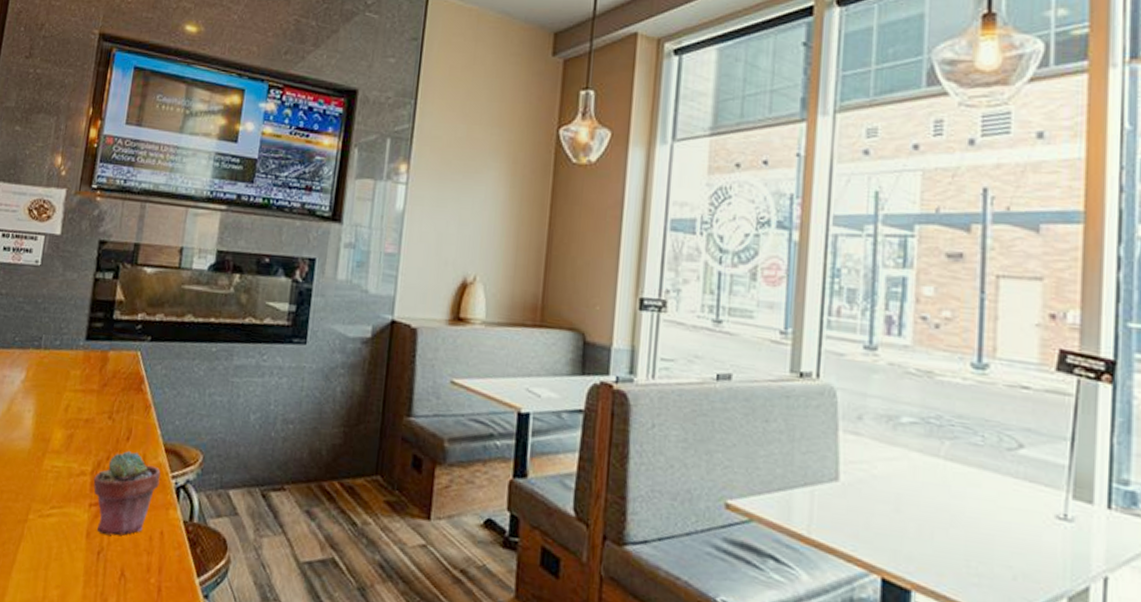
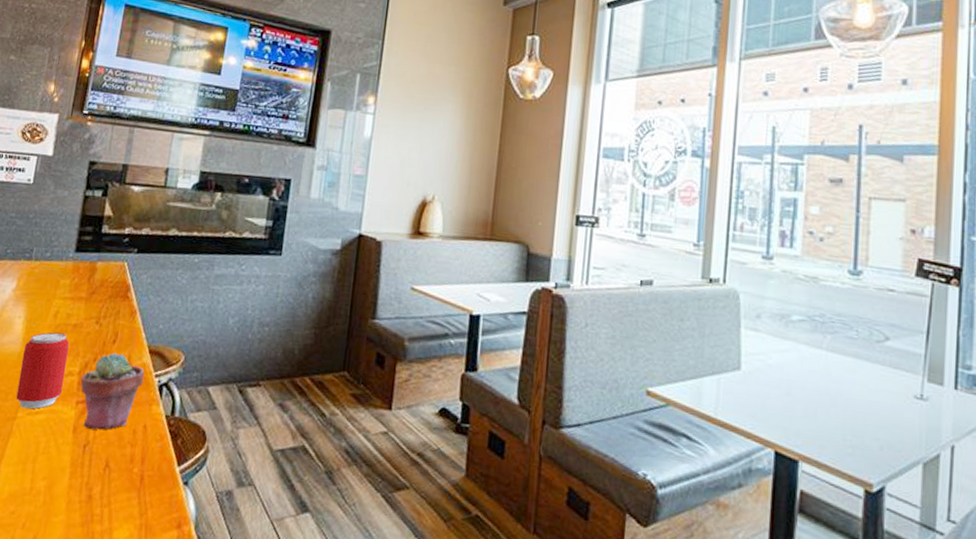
beverage can: none [26,427,82,511] -> present [16,332,70,409]

